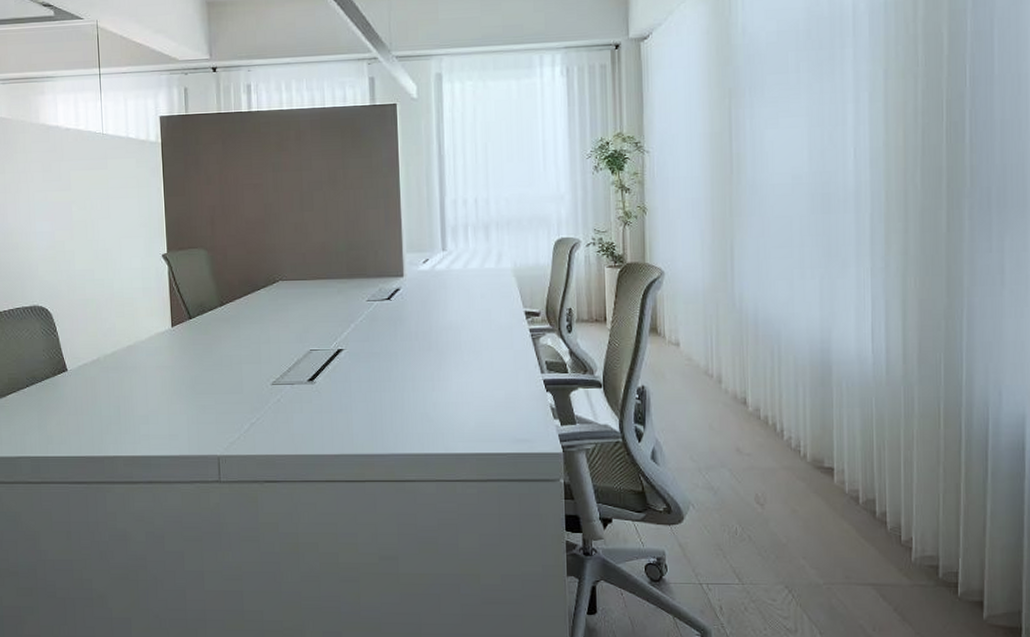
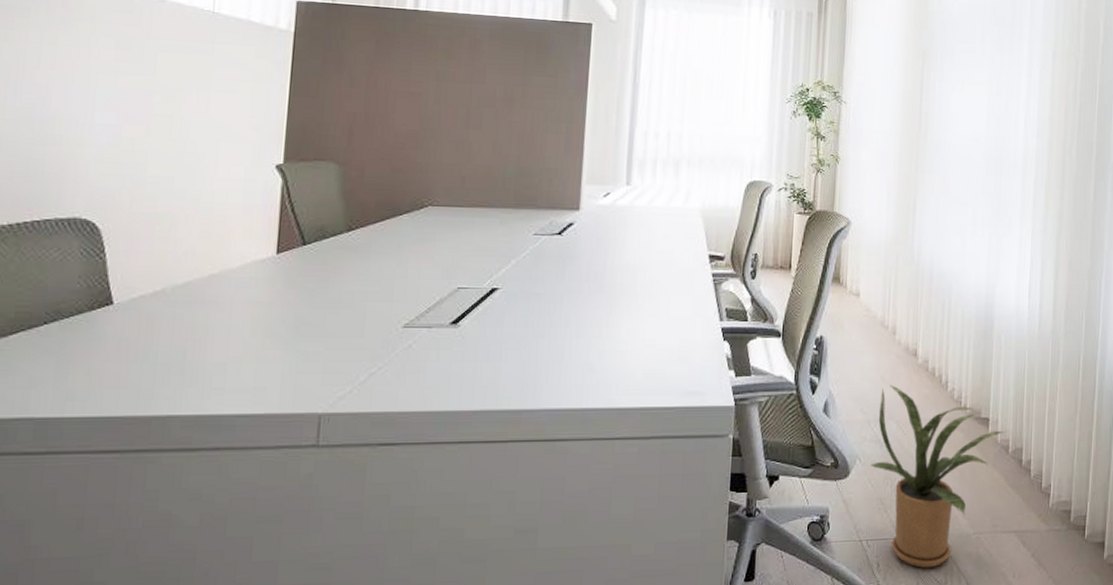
house plant: none [705,433,853,614] -> present [871,385,1005,568]

